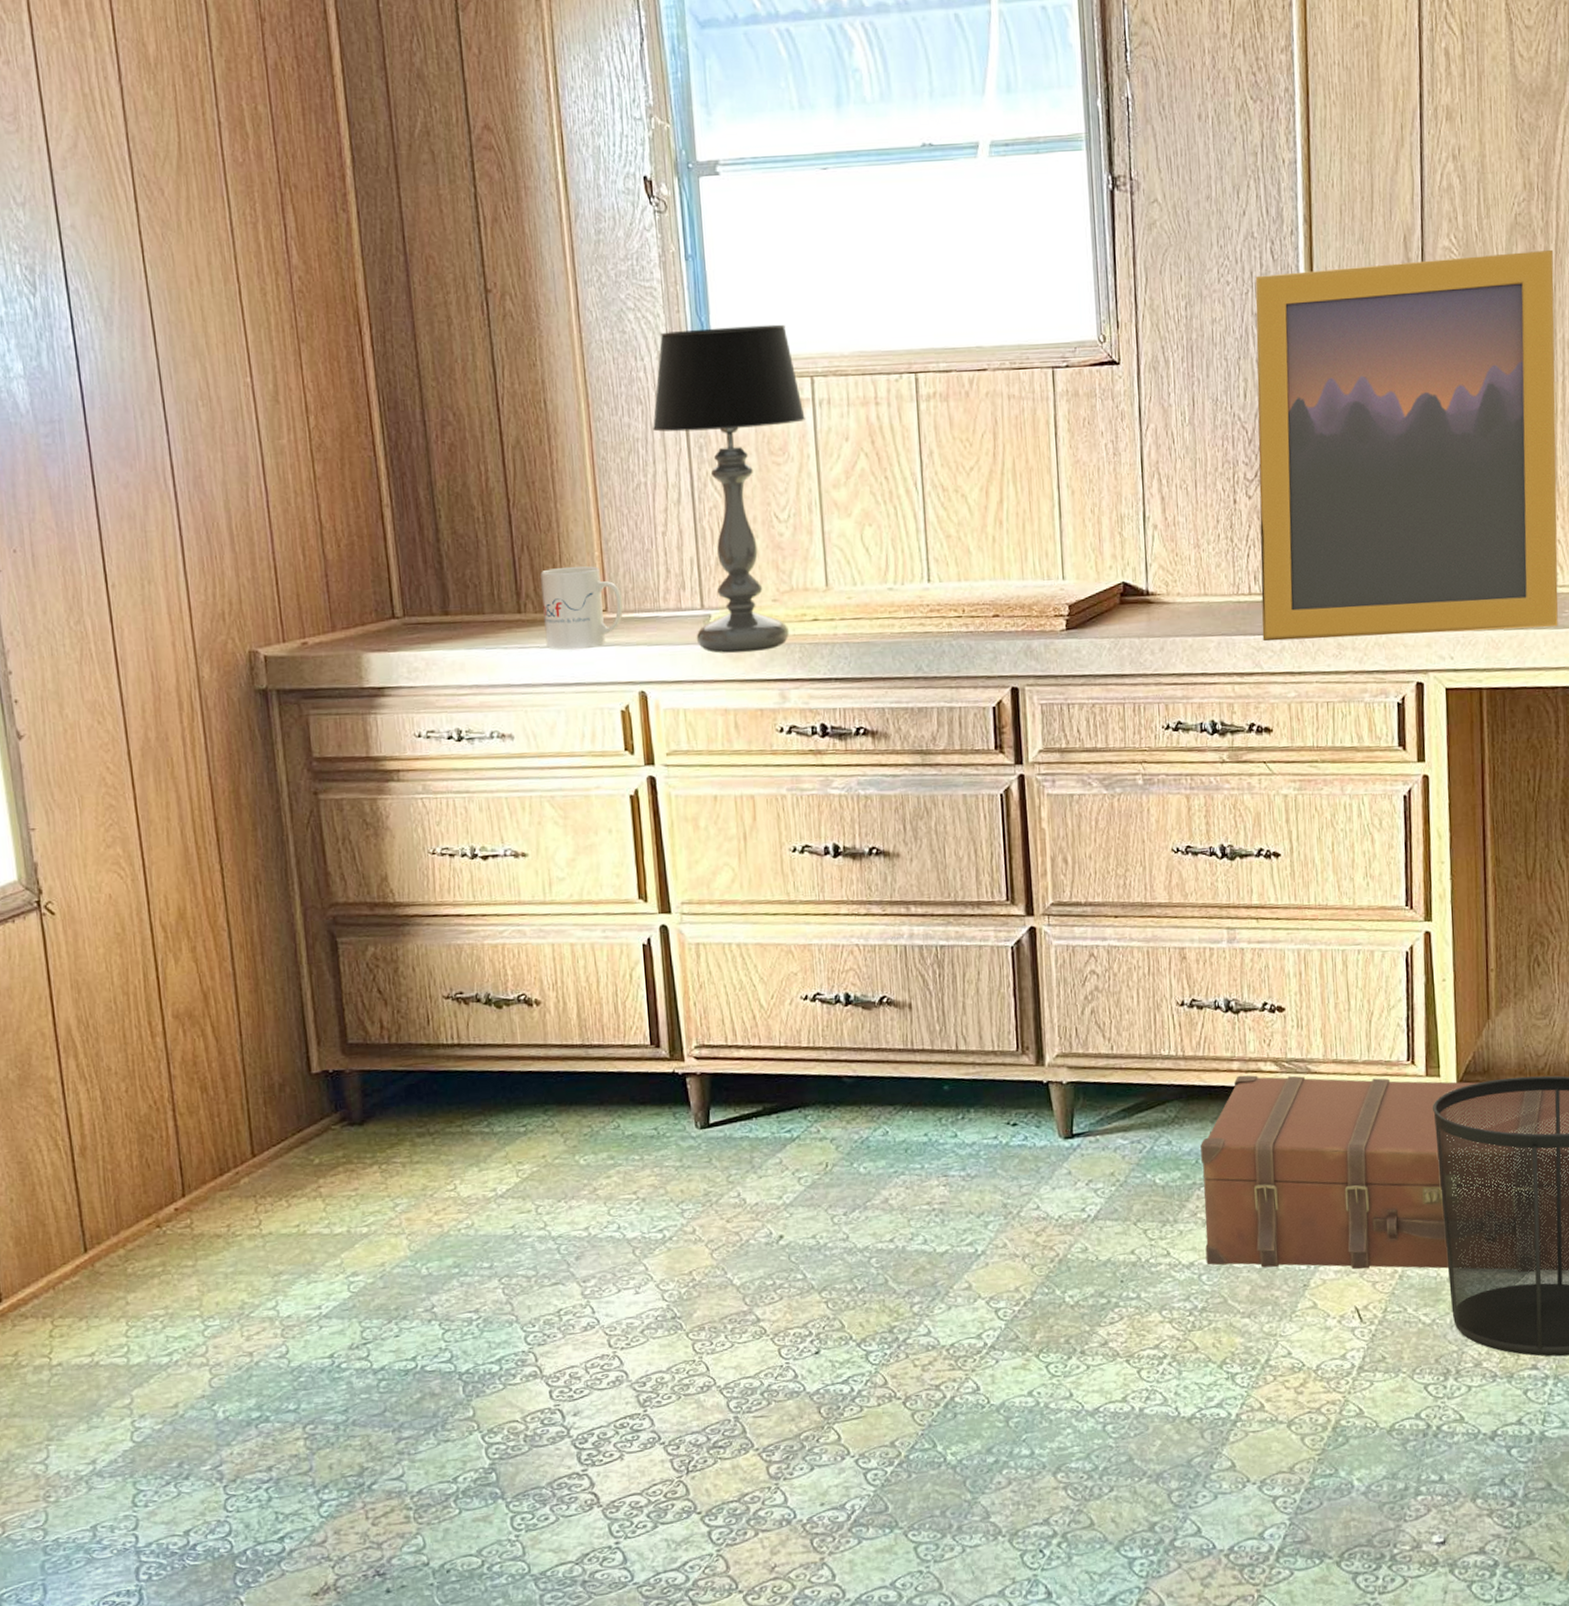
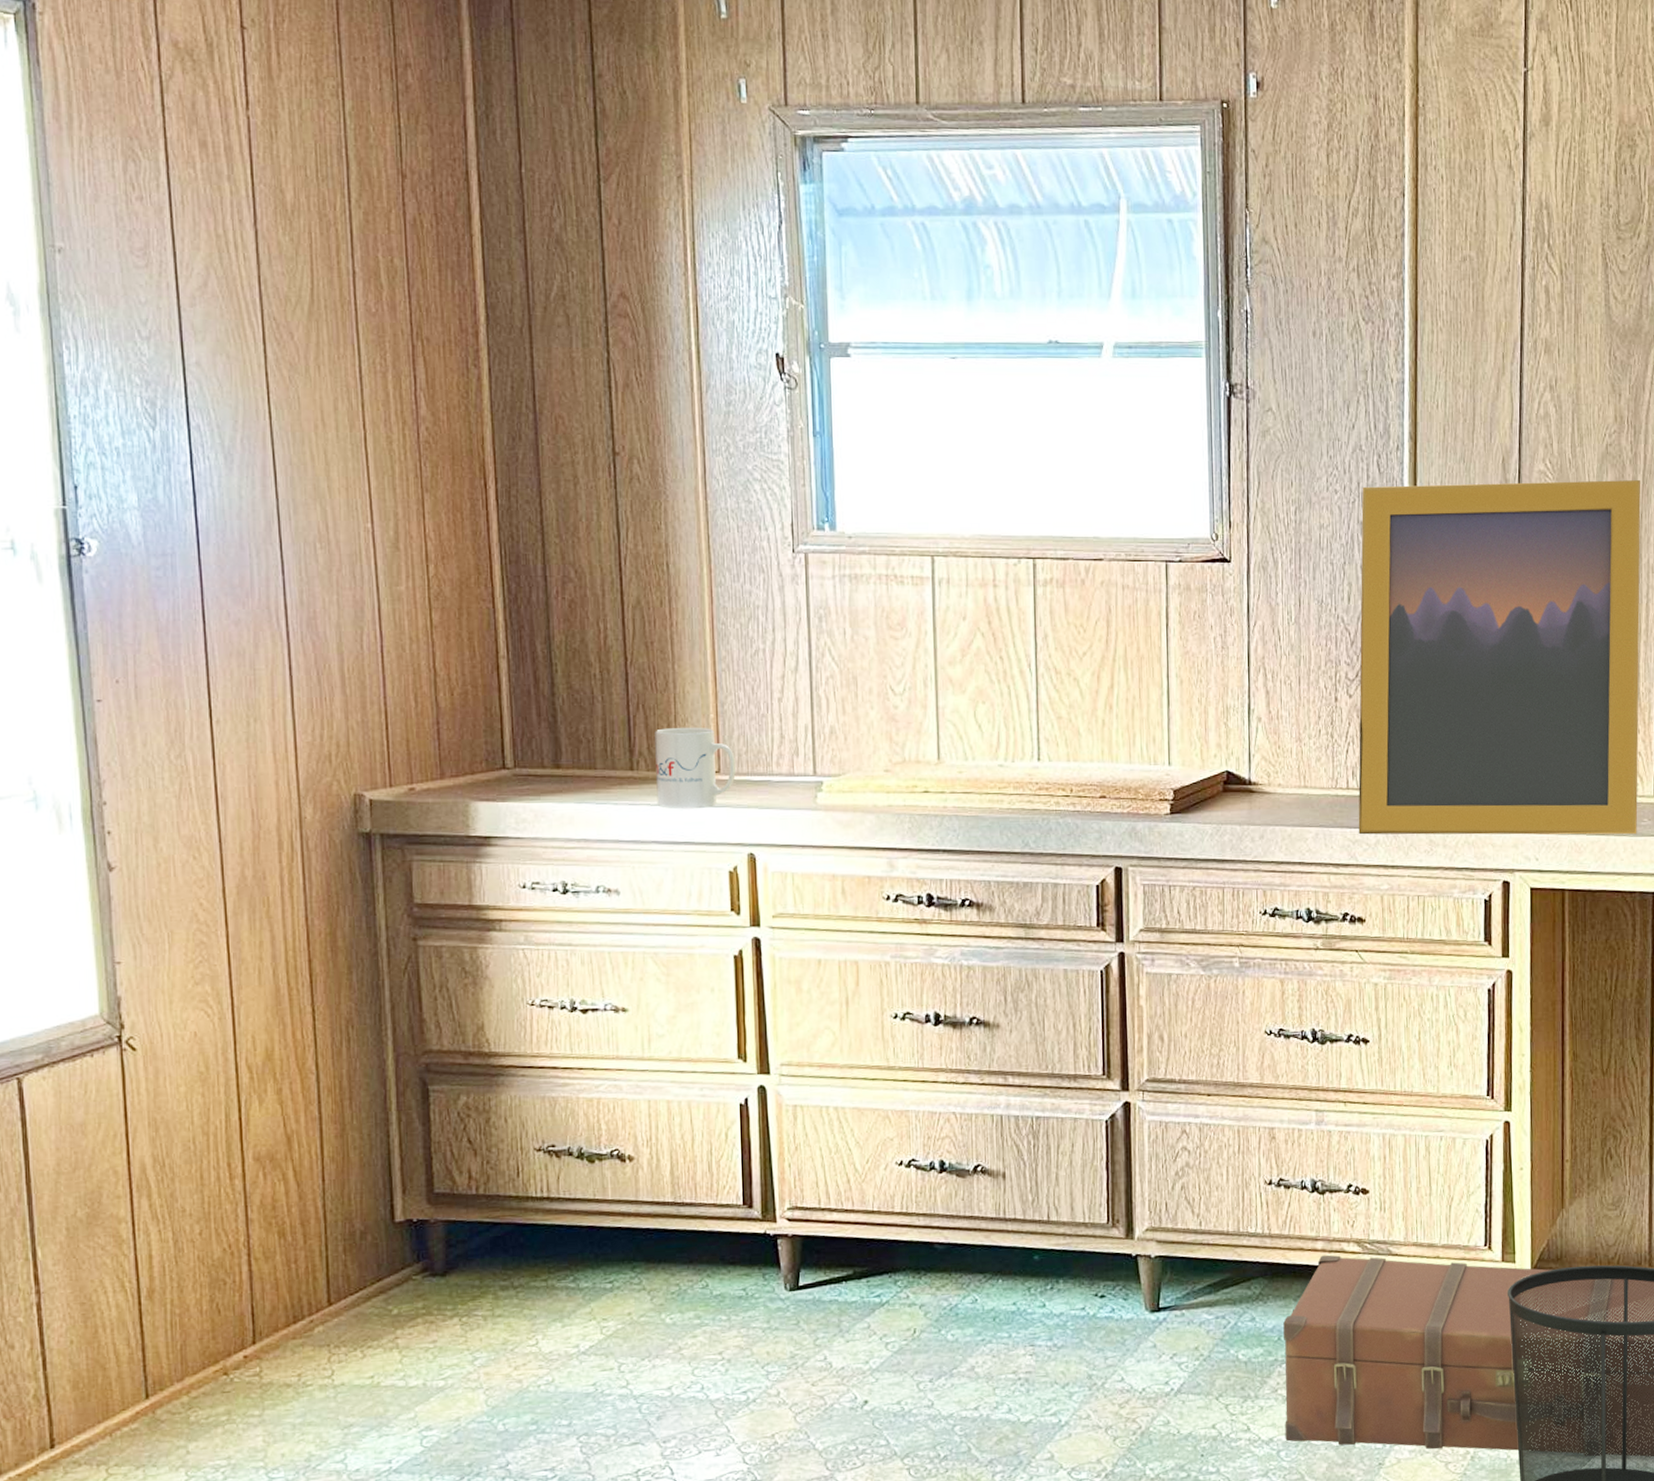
table lamp: present [652,324,806,654] -> none [773,503,925,821]

